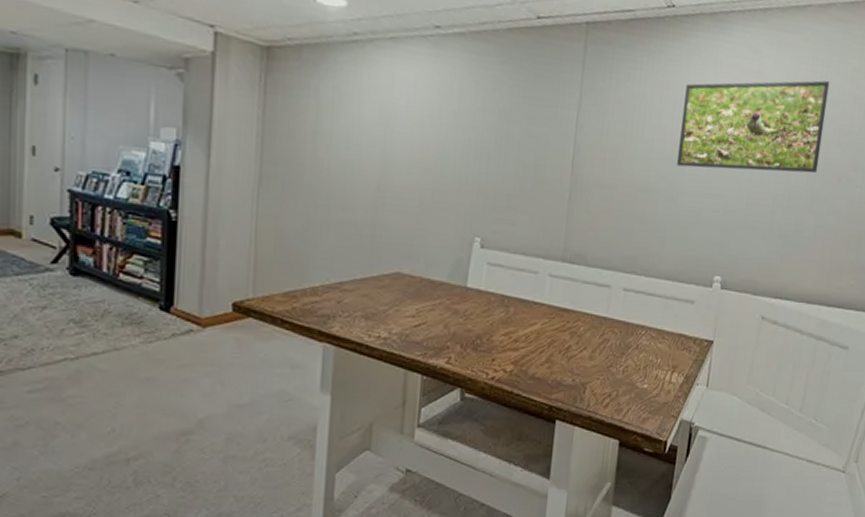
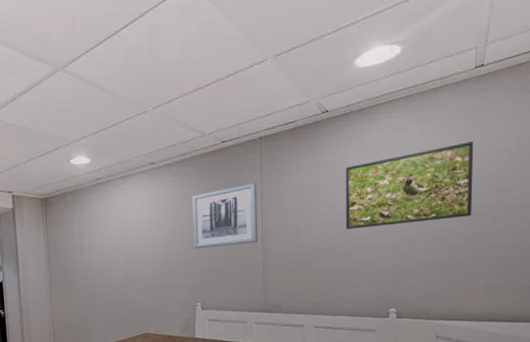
wall art: none [480,81,576,166] -> present [192,182,258,249]

